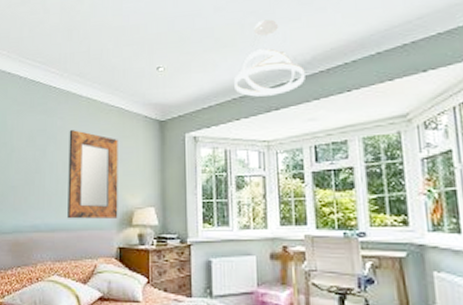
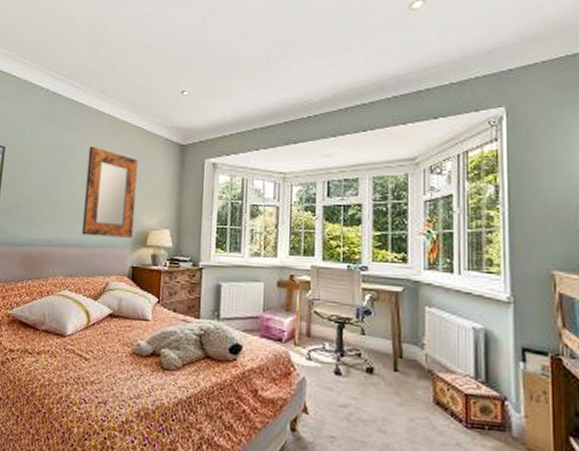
pendant light: present [234,19,305,97] -> none [256,54,325,129]

